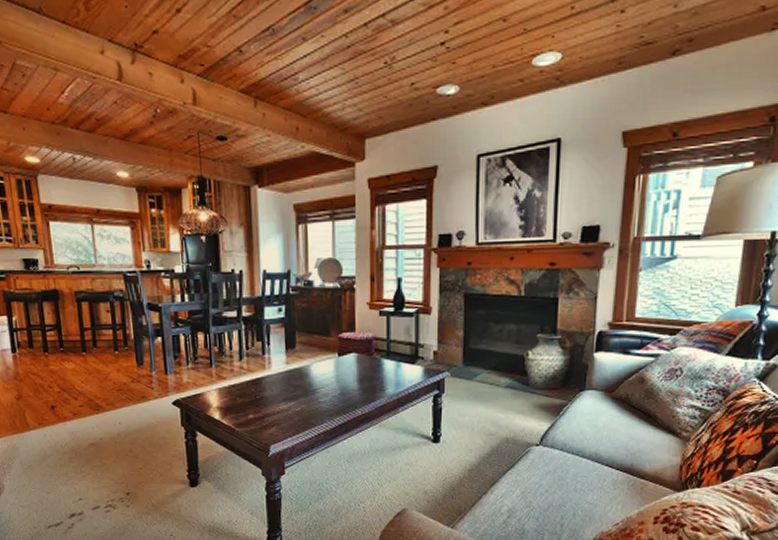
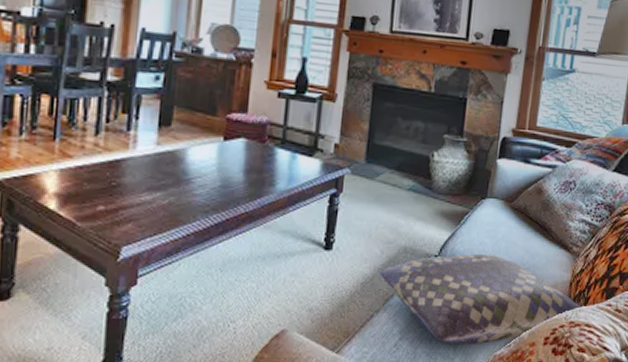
cushion: none [485,442,694,523] -> present [380,254,581,346]

